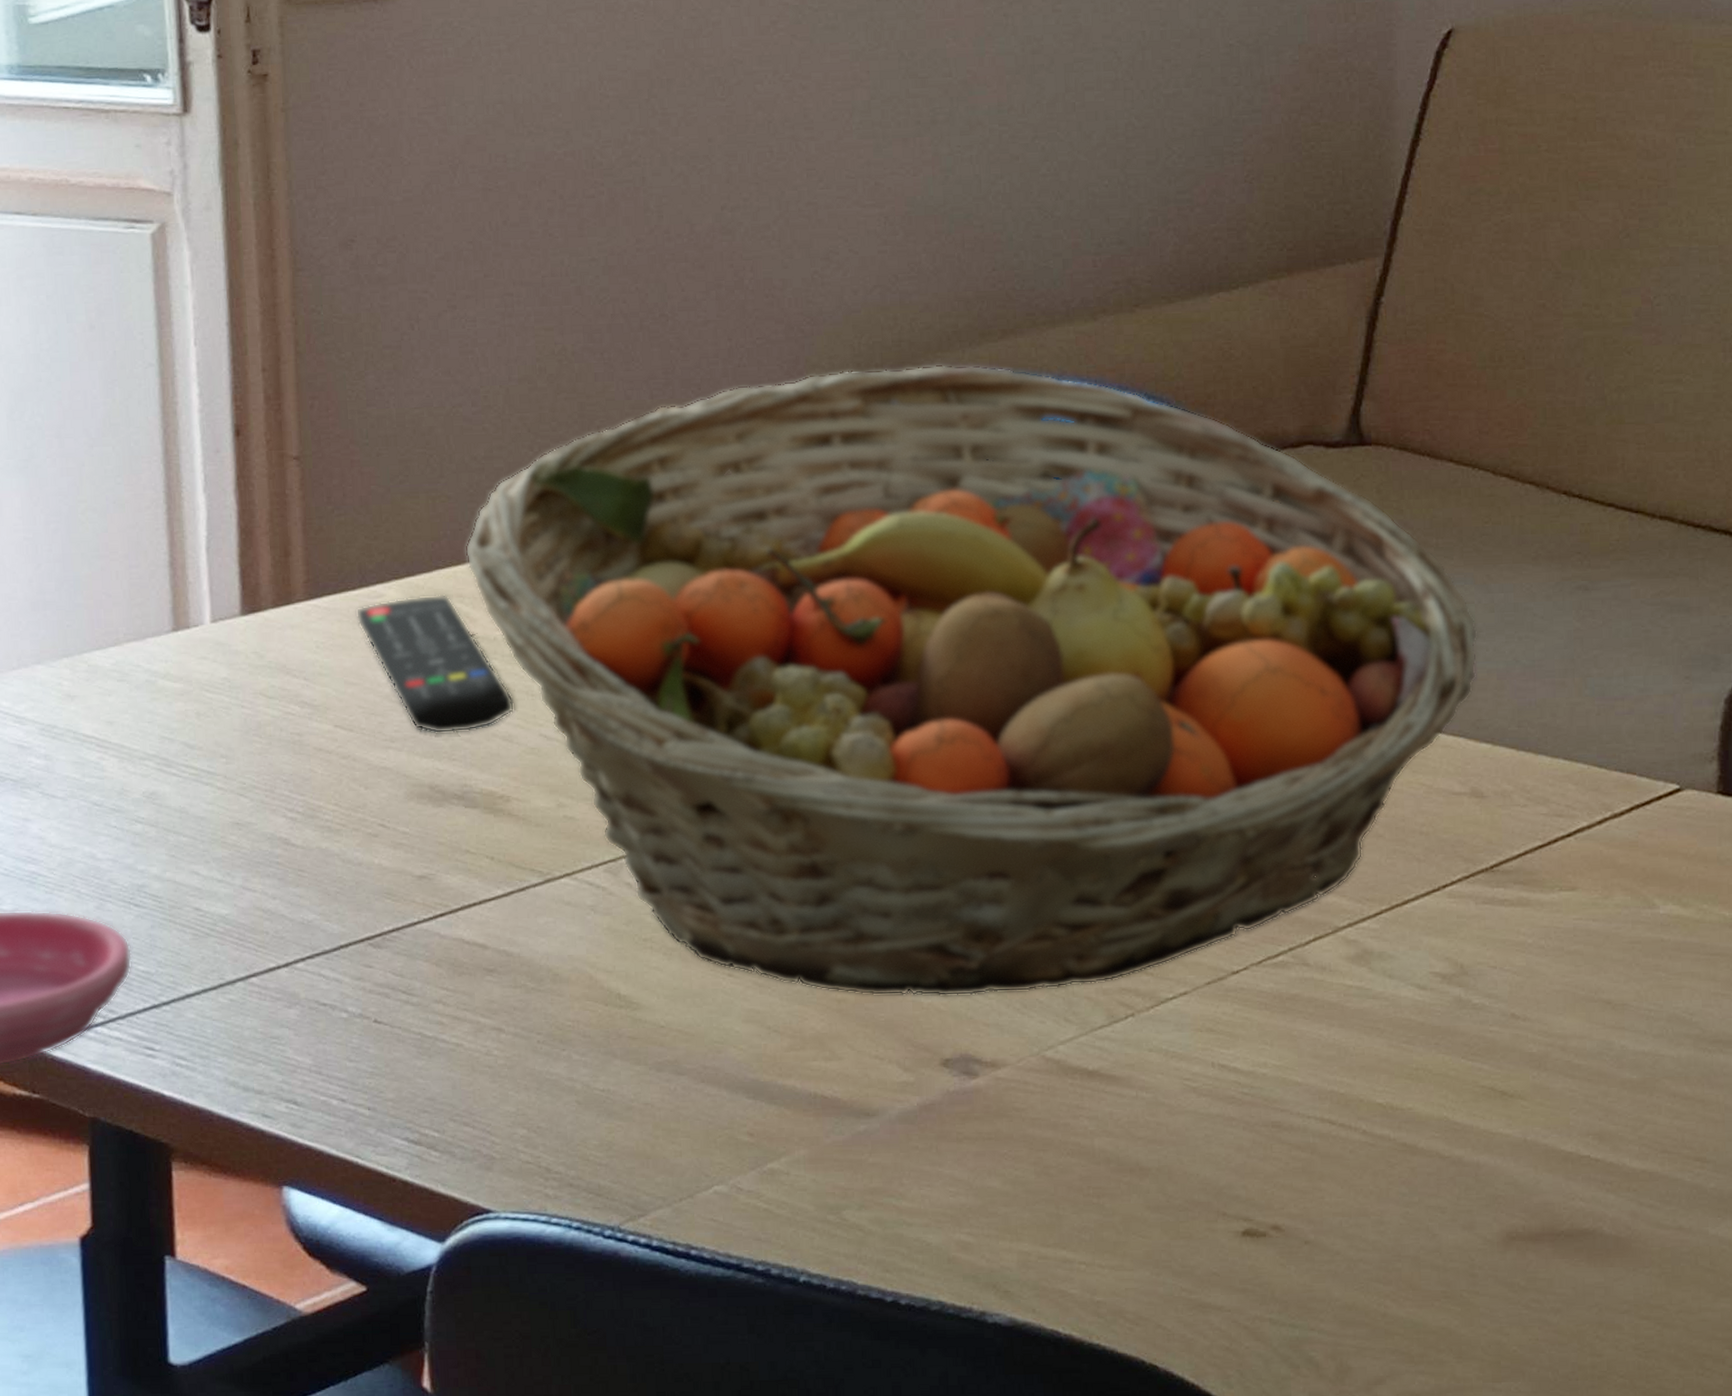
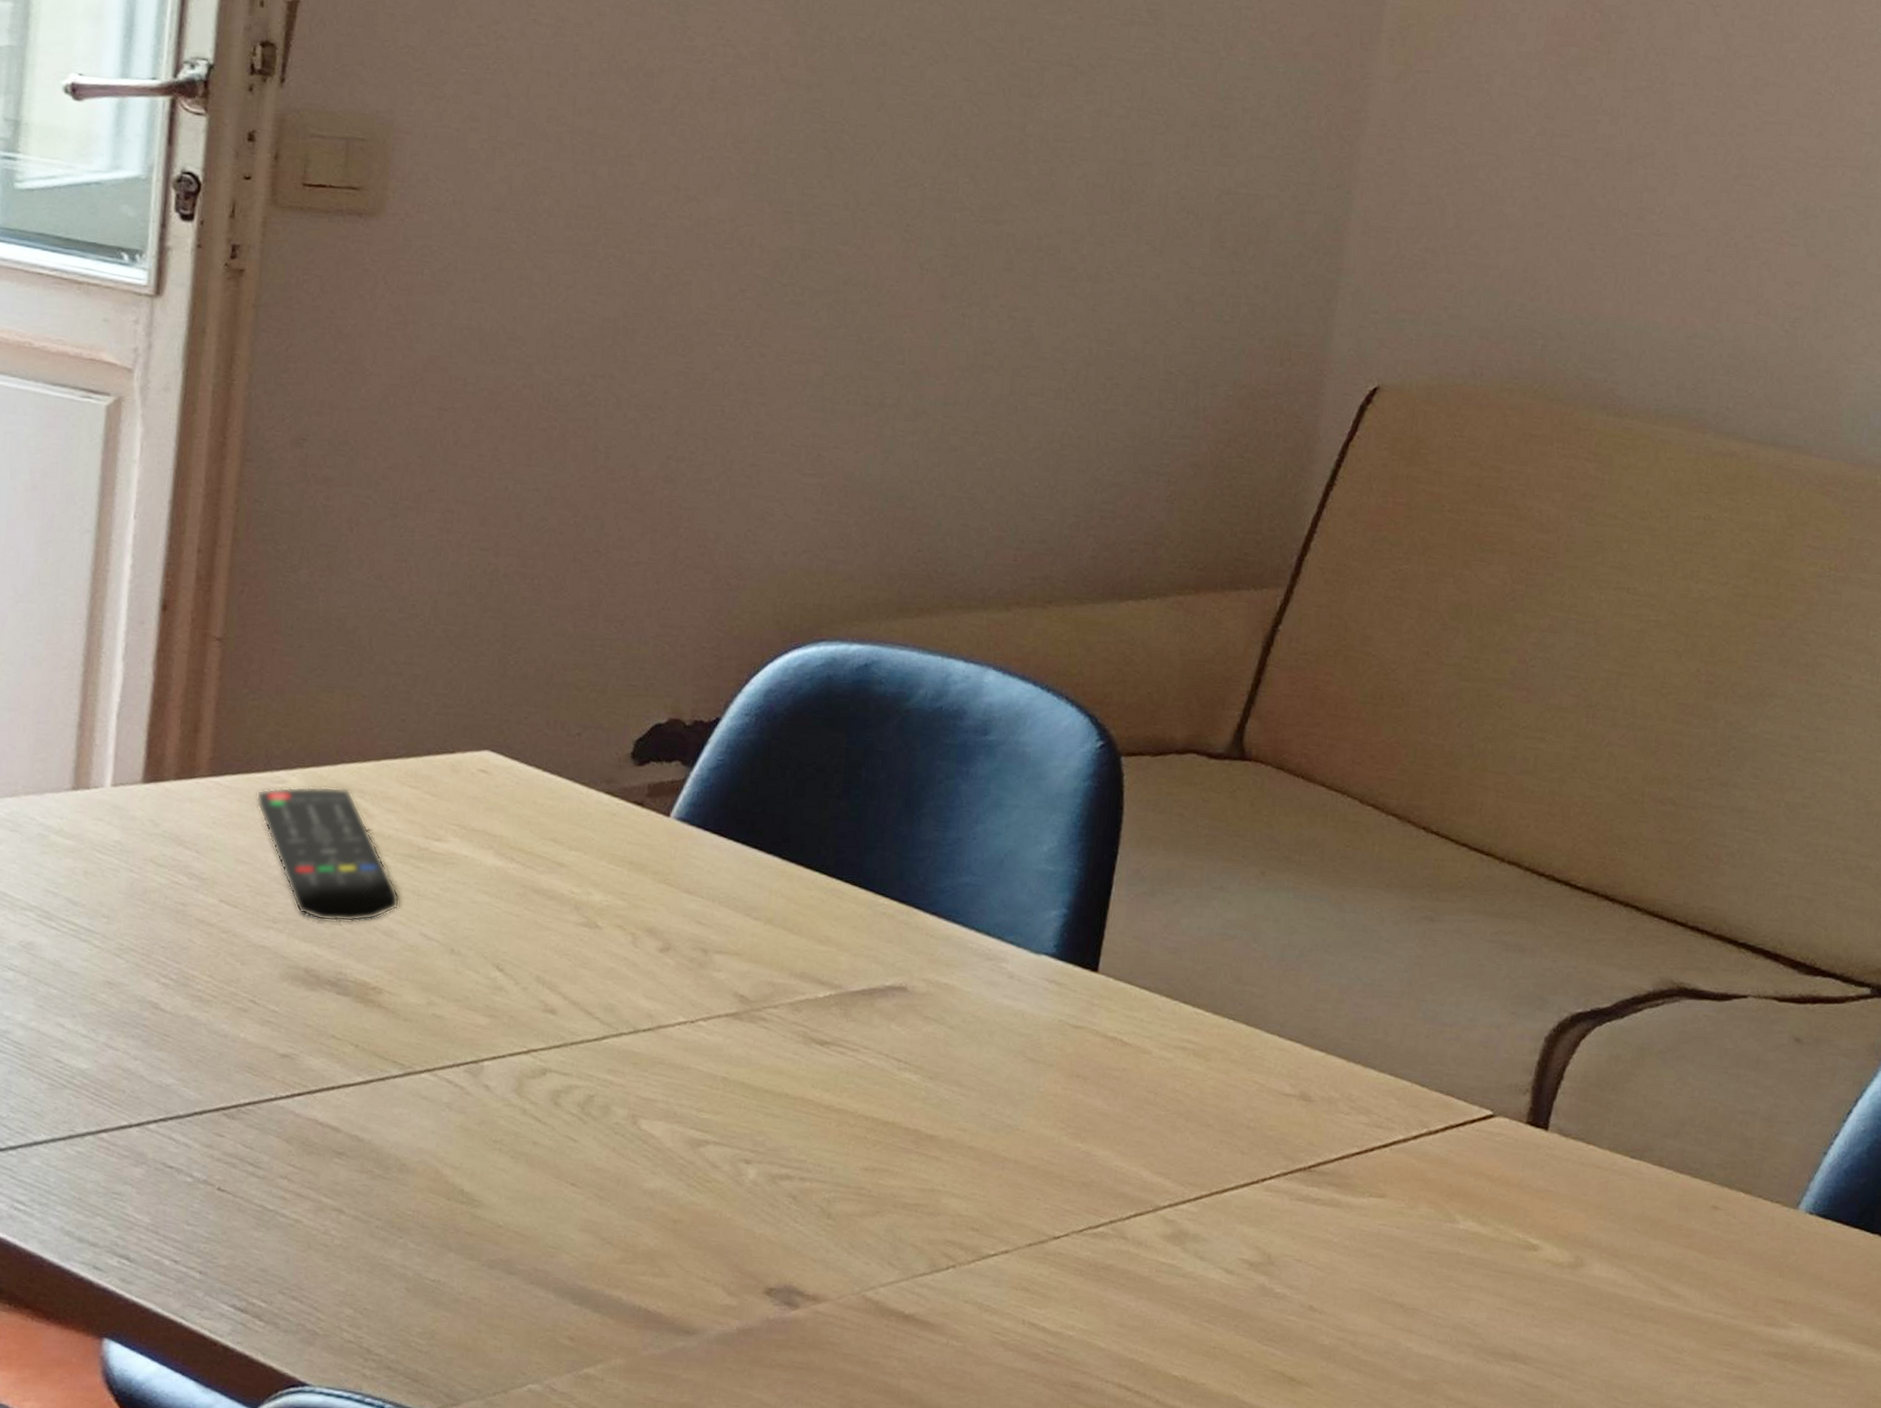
fruit basket: present [465,364,1478,997] -> none [372,625,1327,1234]

